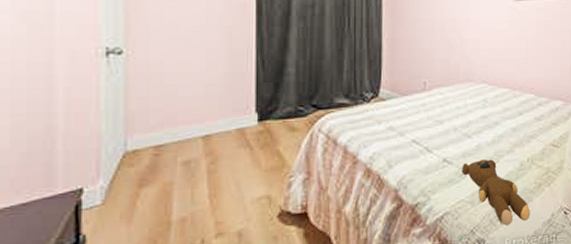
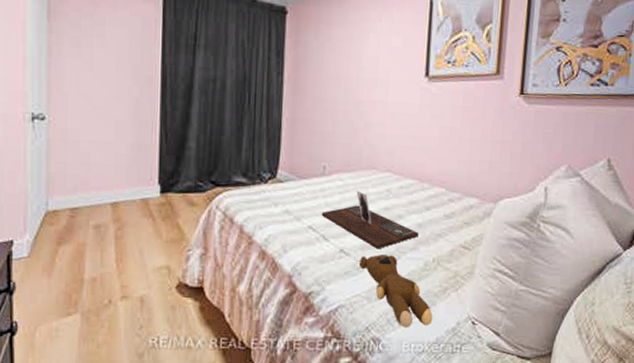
decorative tray: none [424,102,513,155] -> present [321,190,419,249]

